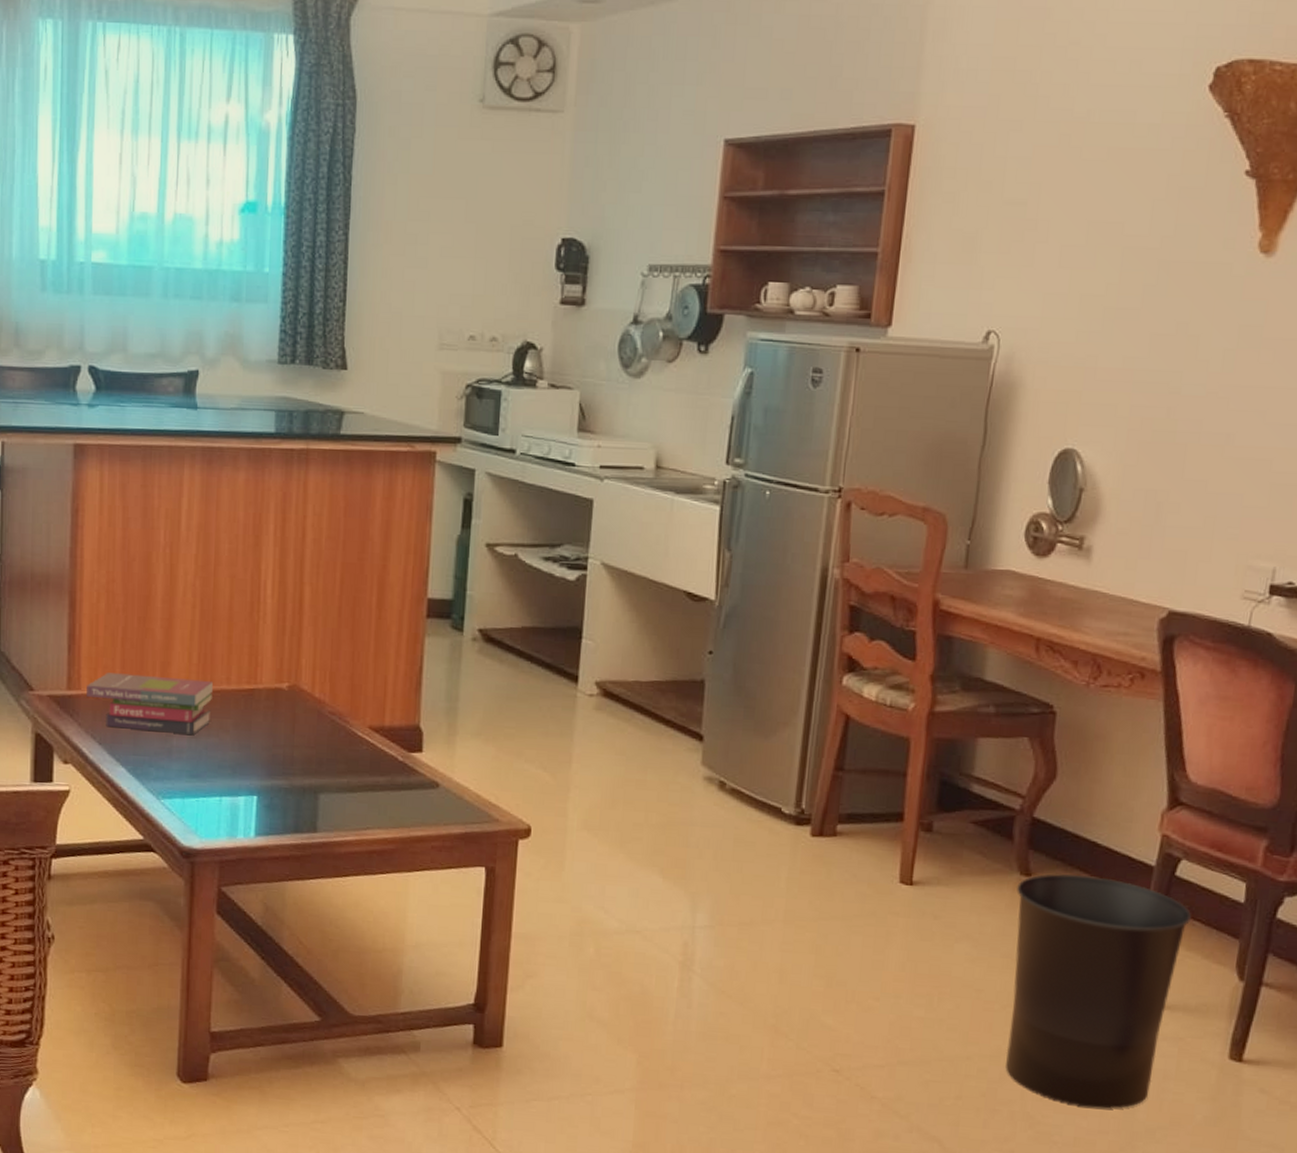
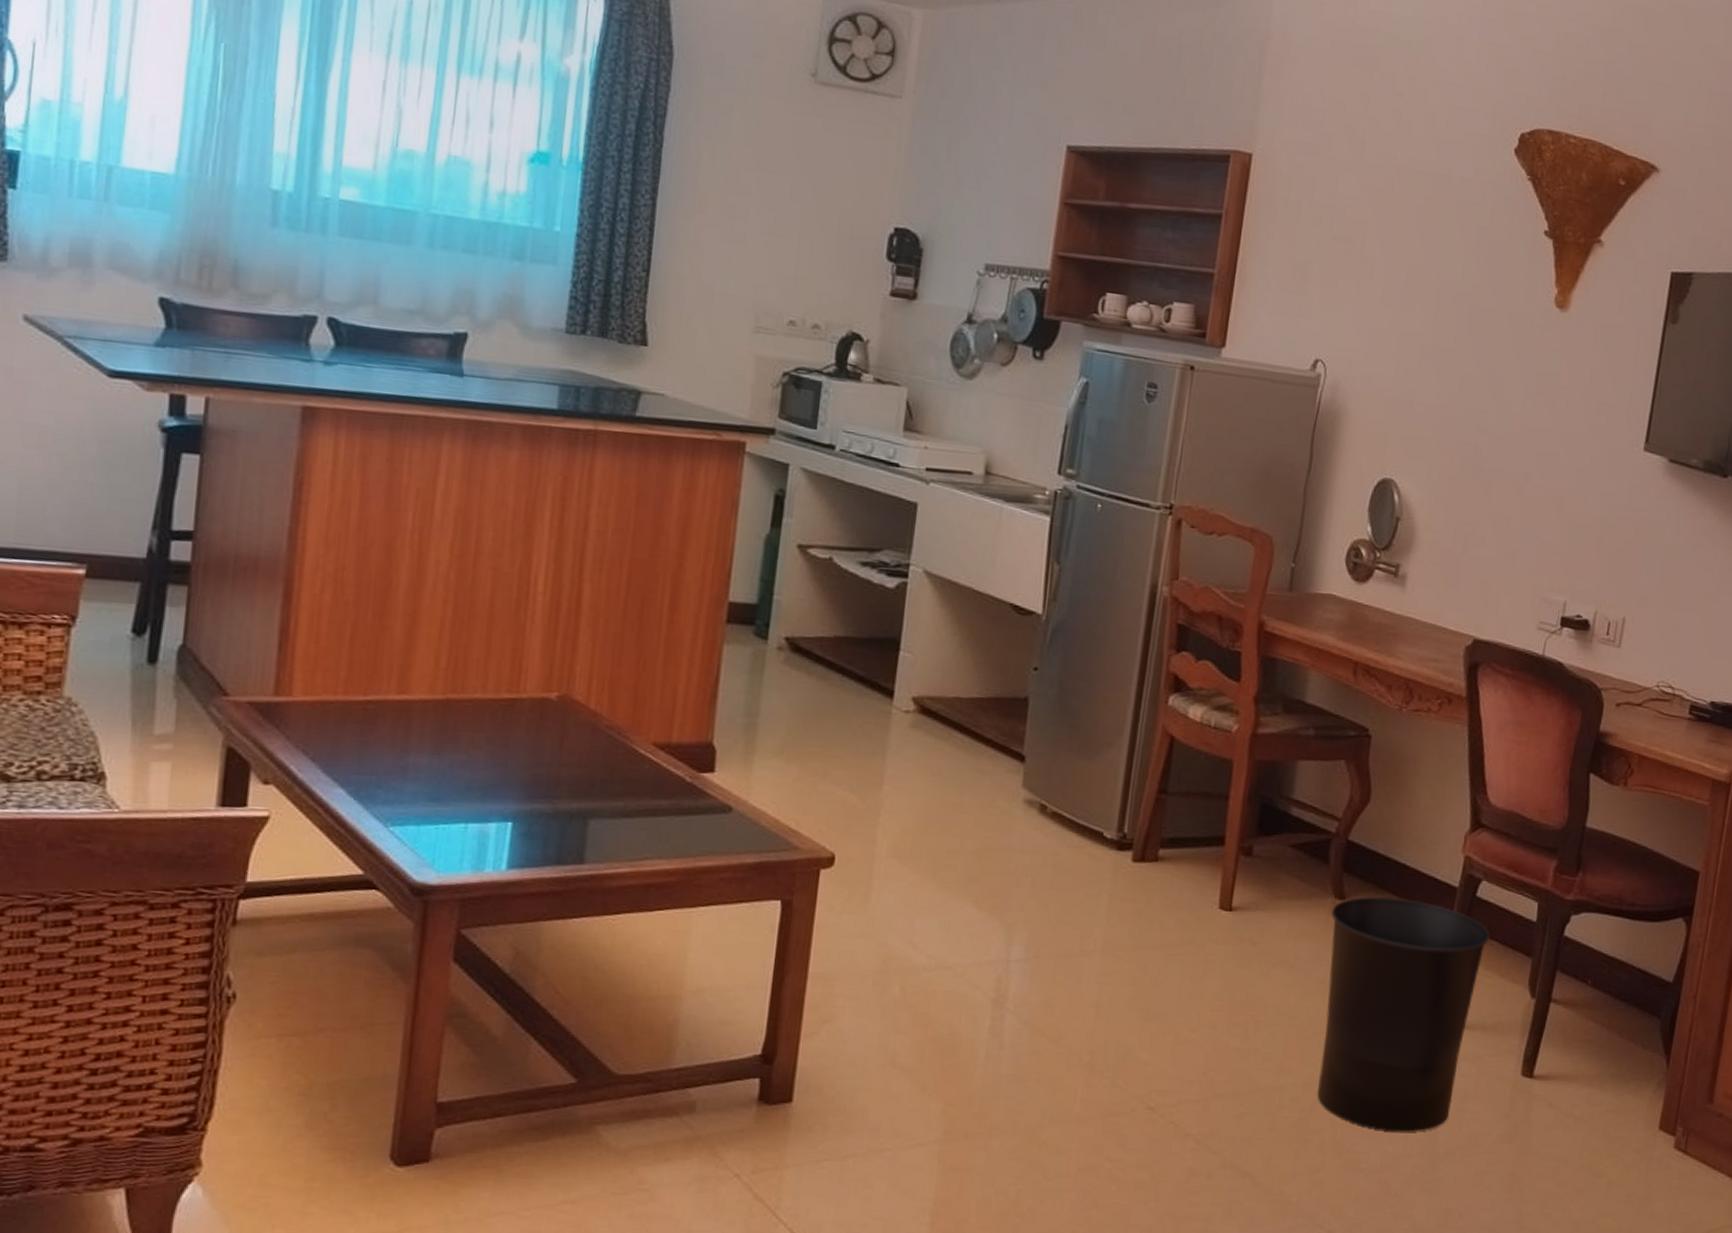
books: present [86,672,213,735] -> none [299,676,464,751]

